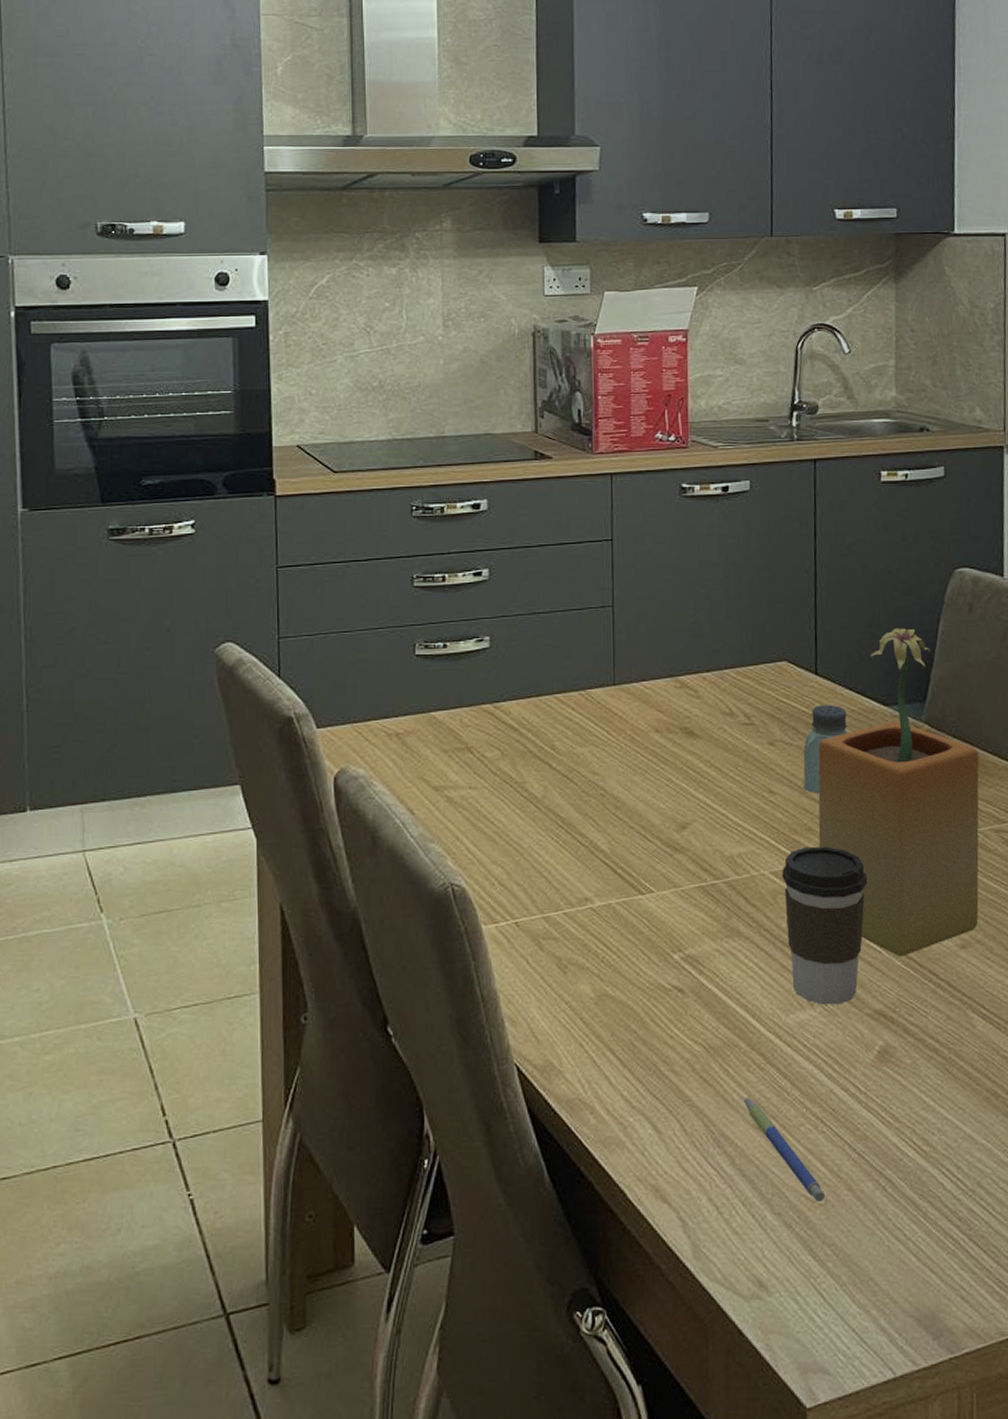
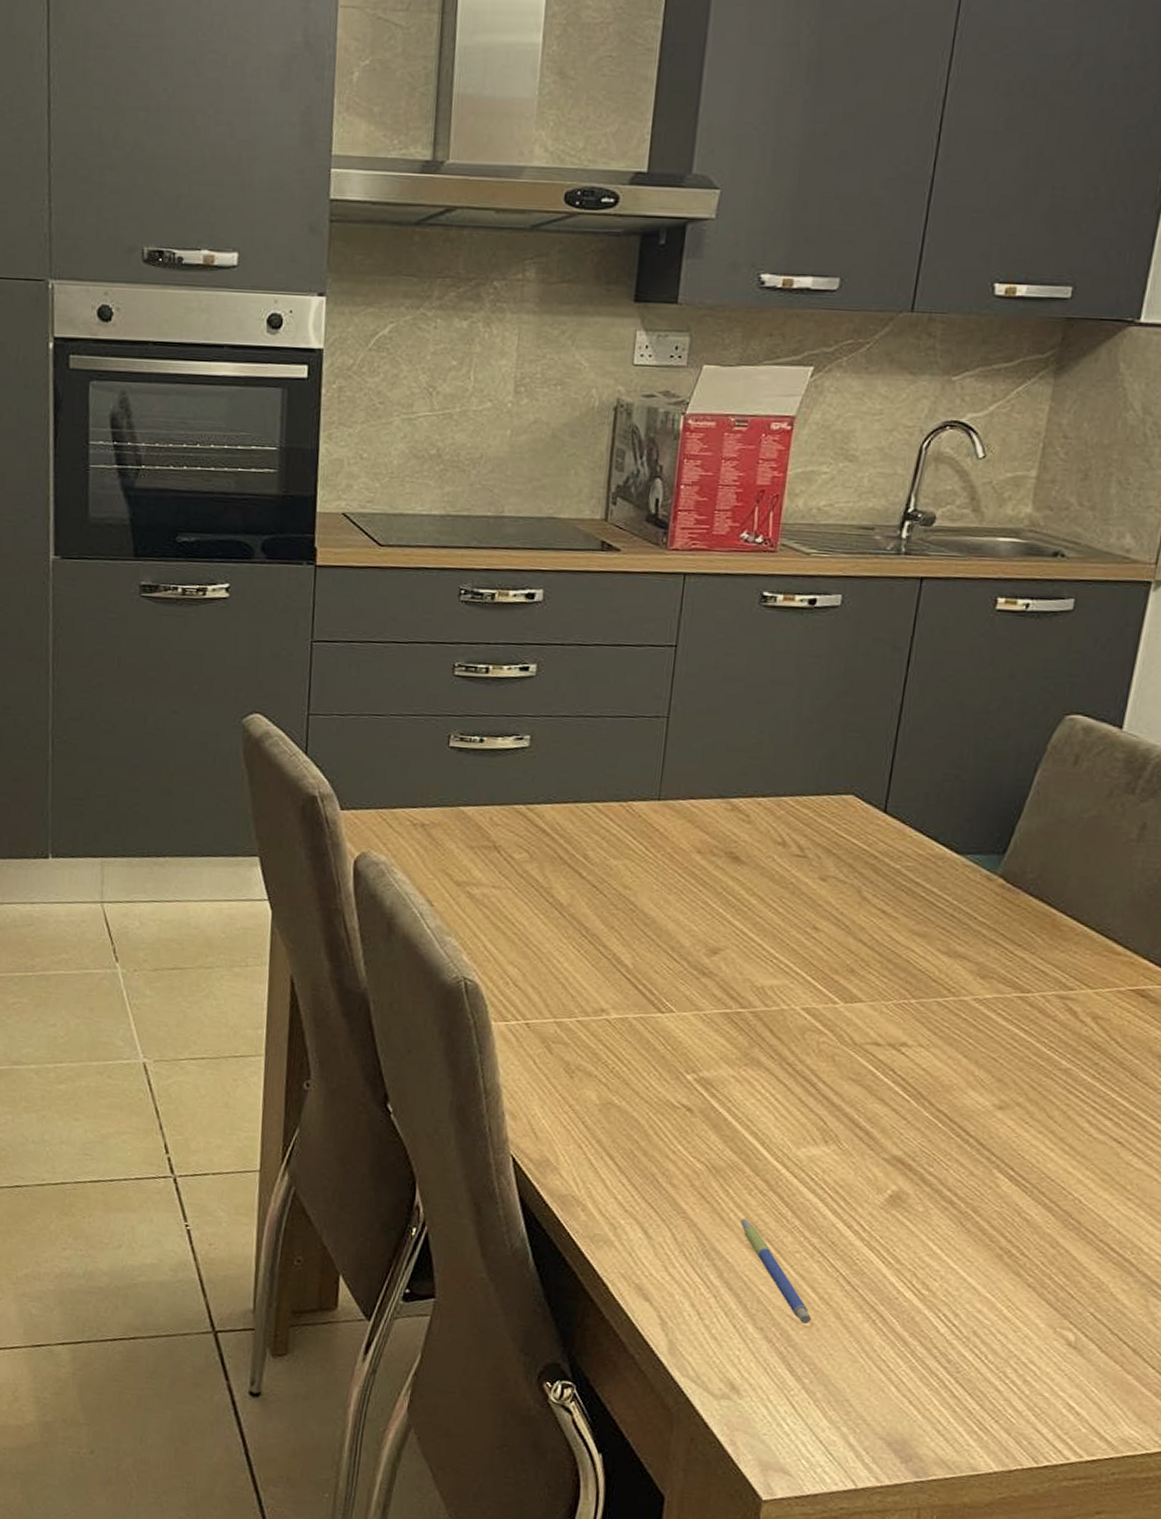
coffee cup: present [782,846,868,1005] -> none [808,987,908,1146]
saltshaker: present [803,705,848,794] -> none [852,845,913,937]
potted plant: present [818,628,979,957] -> none [859,773,1056,1109]

